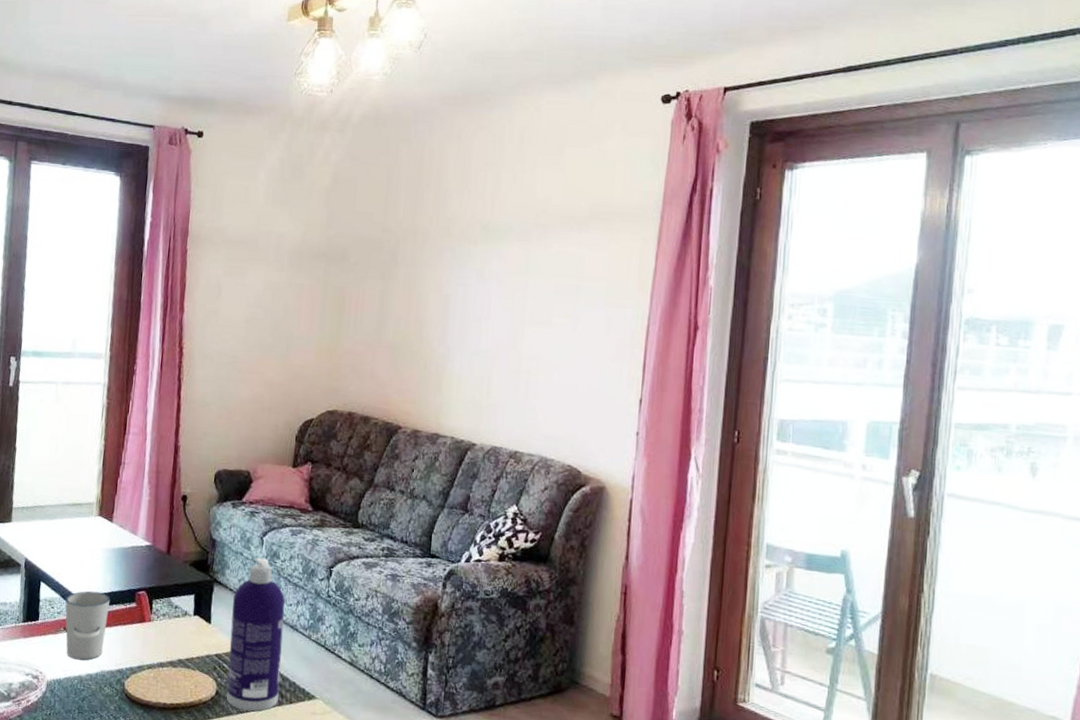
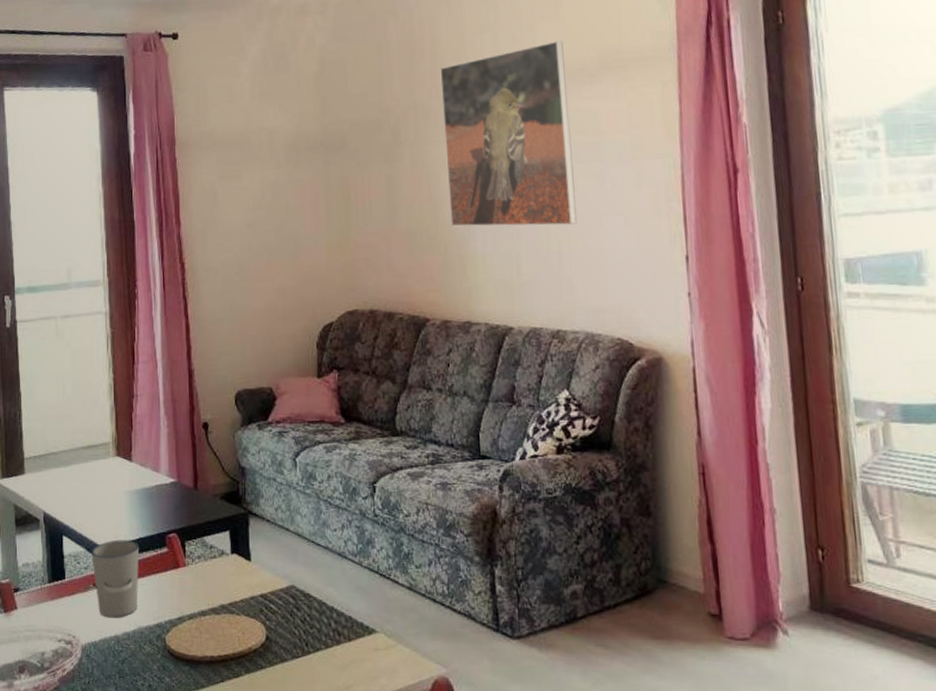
spray bottle: present [226,557,285,712] -> none [271,481,335,655]
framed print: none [433,187,559,358] -> present [440,40,577,227]

